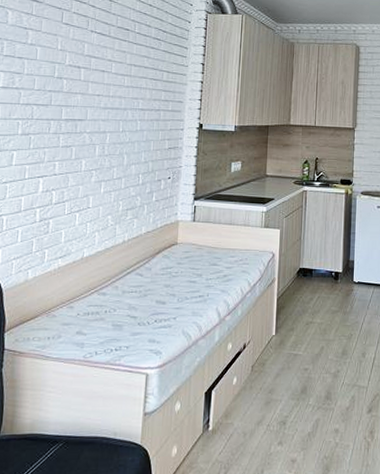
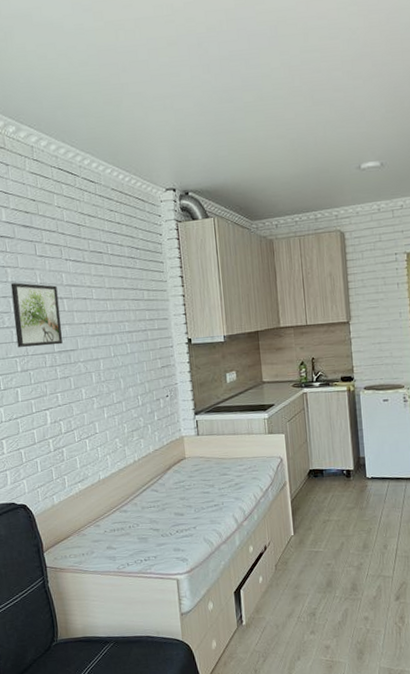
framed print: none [23,45,77,113] -> present [10,282,63,347]

